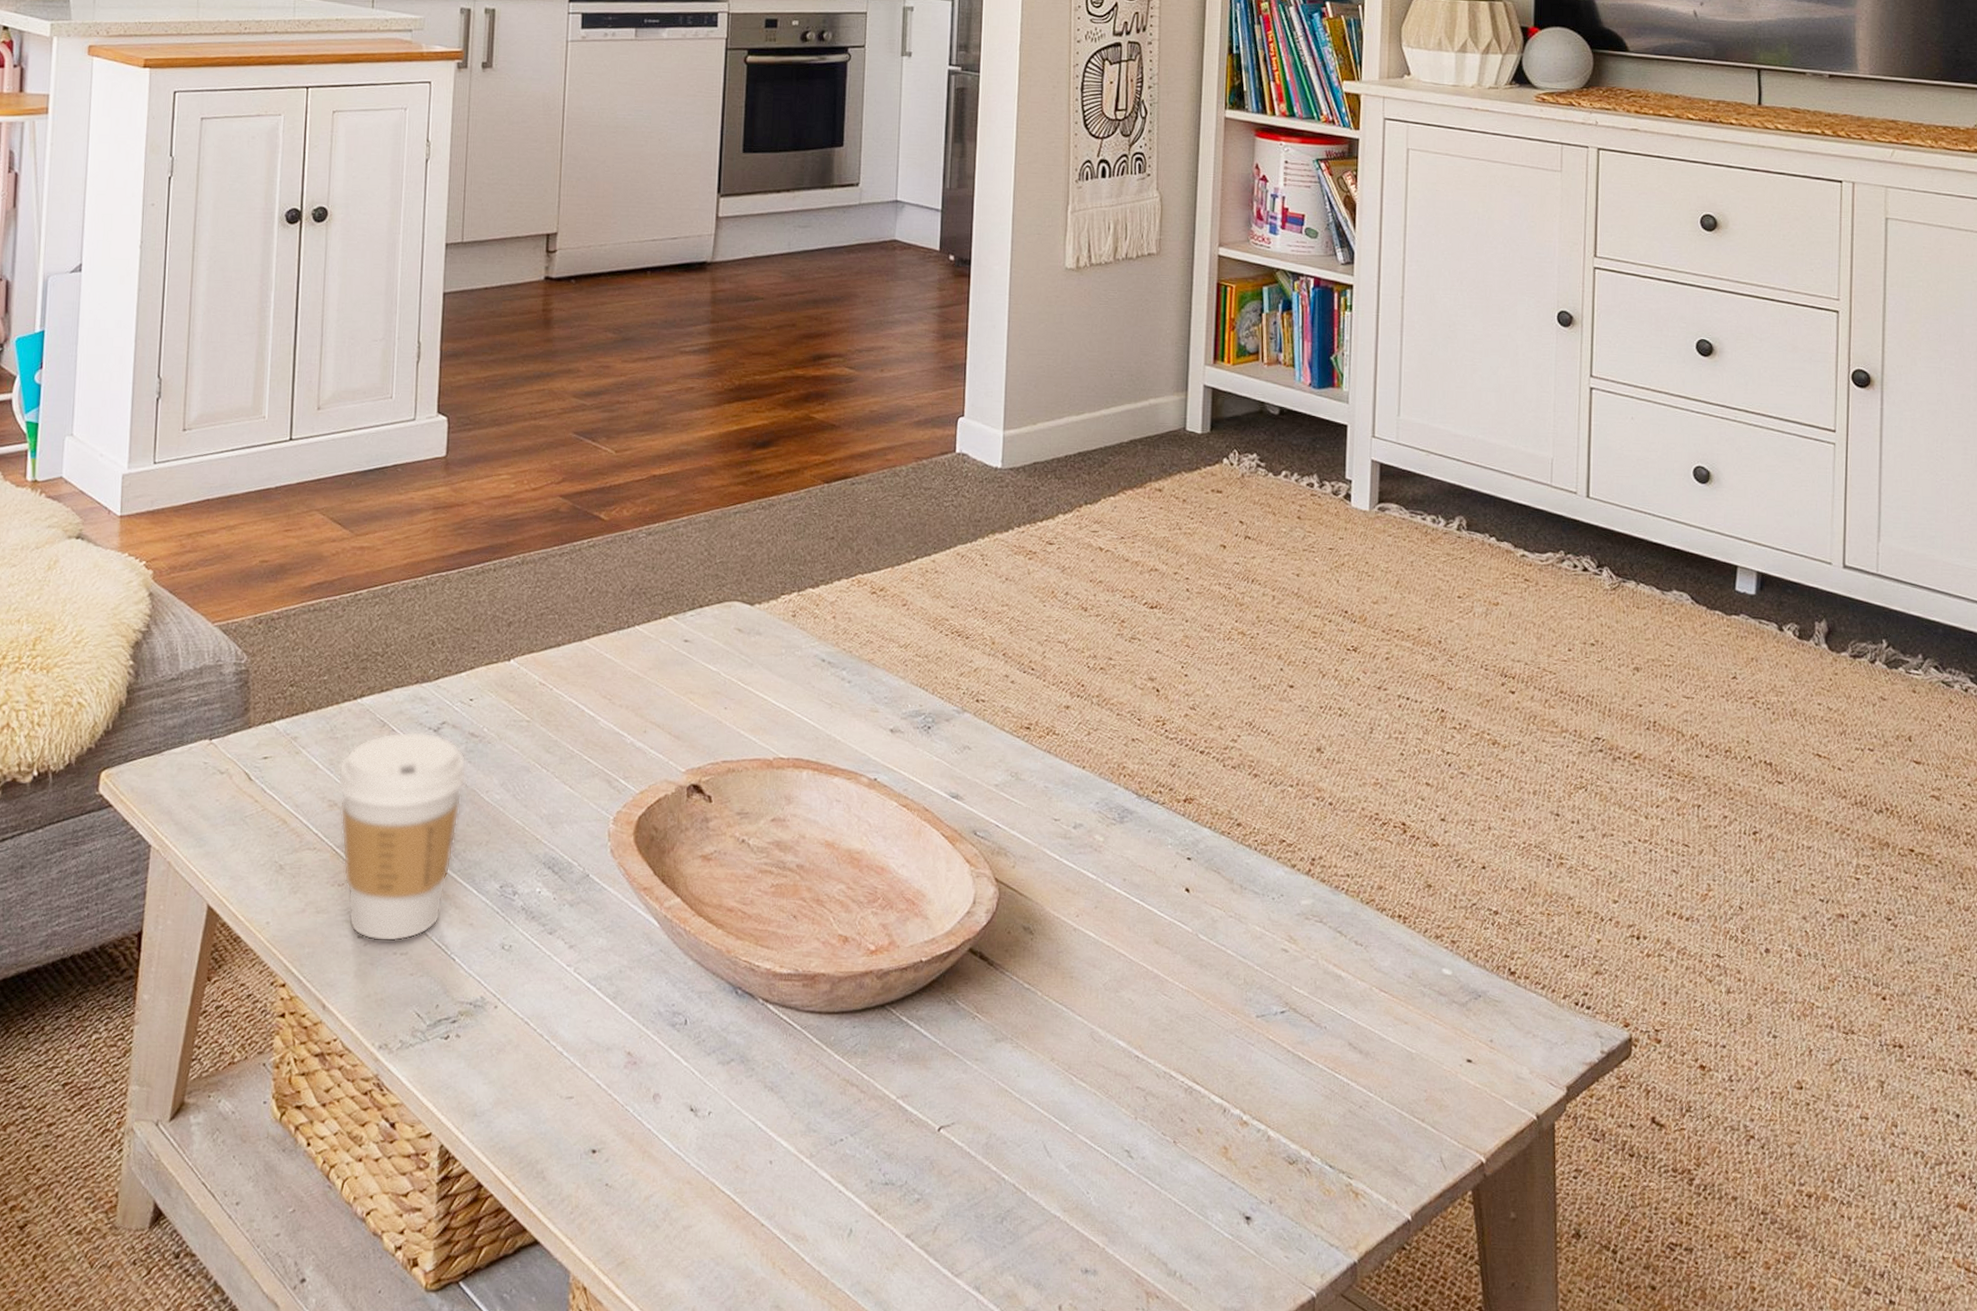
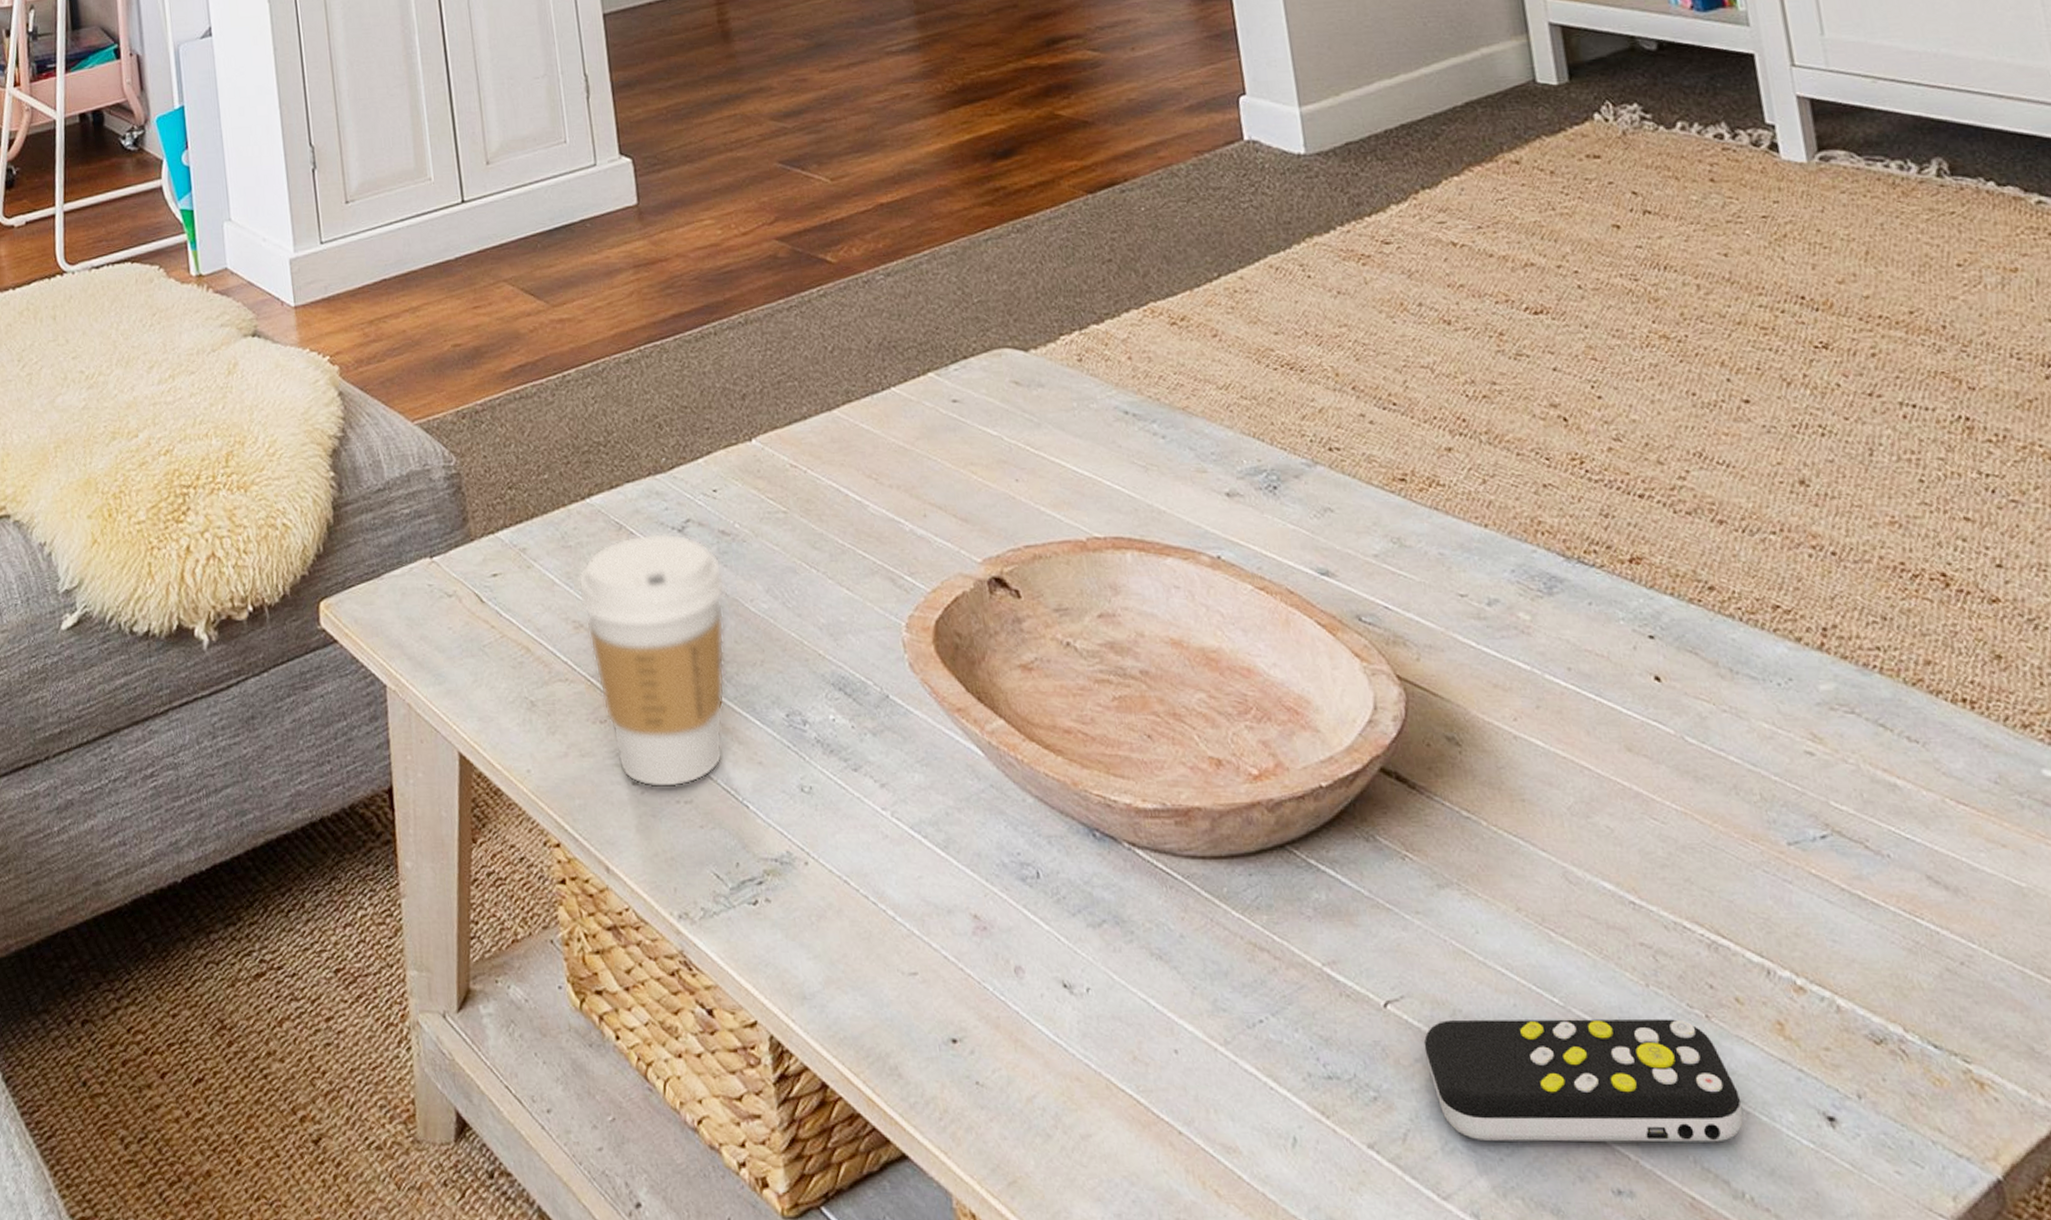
remote control: none [962,1141,1187,1235] -> present [1424,1018,1744,1142]

